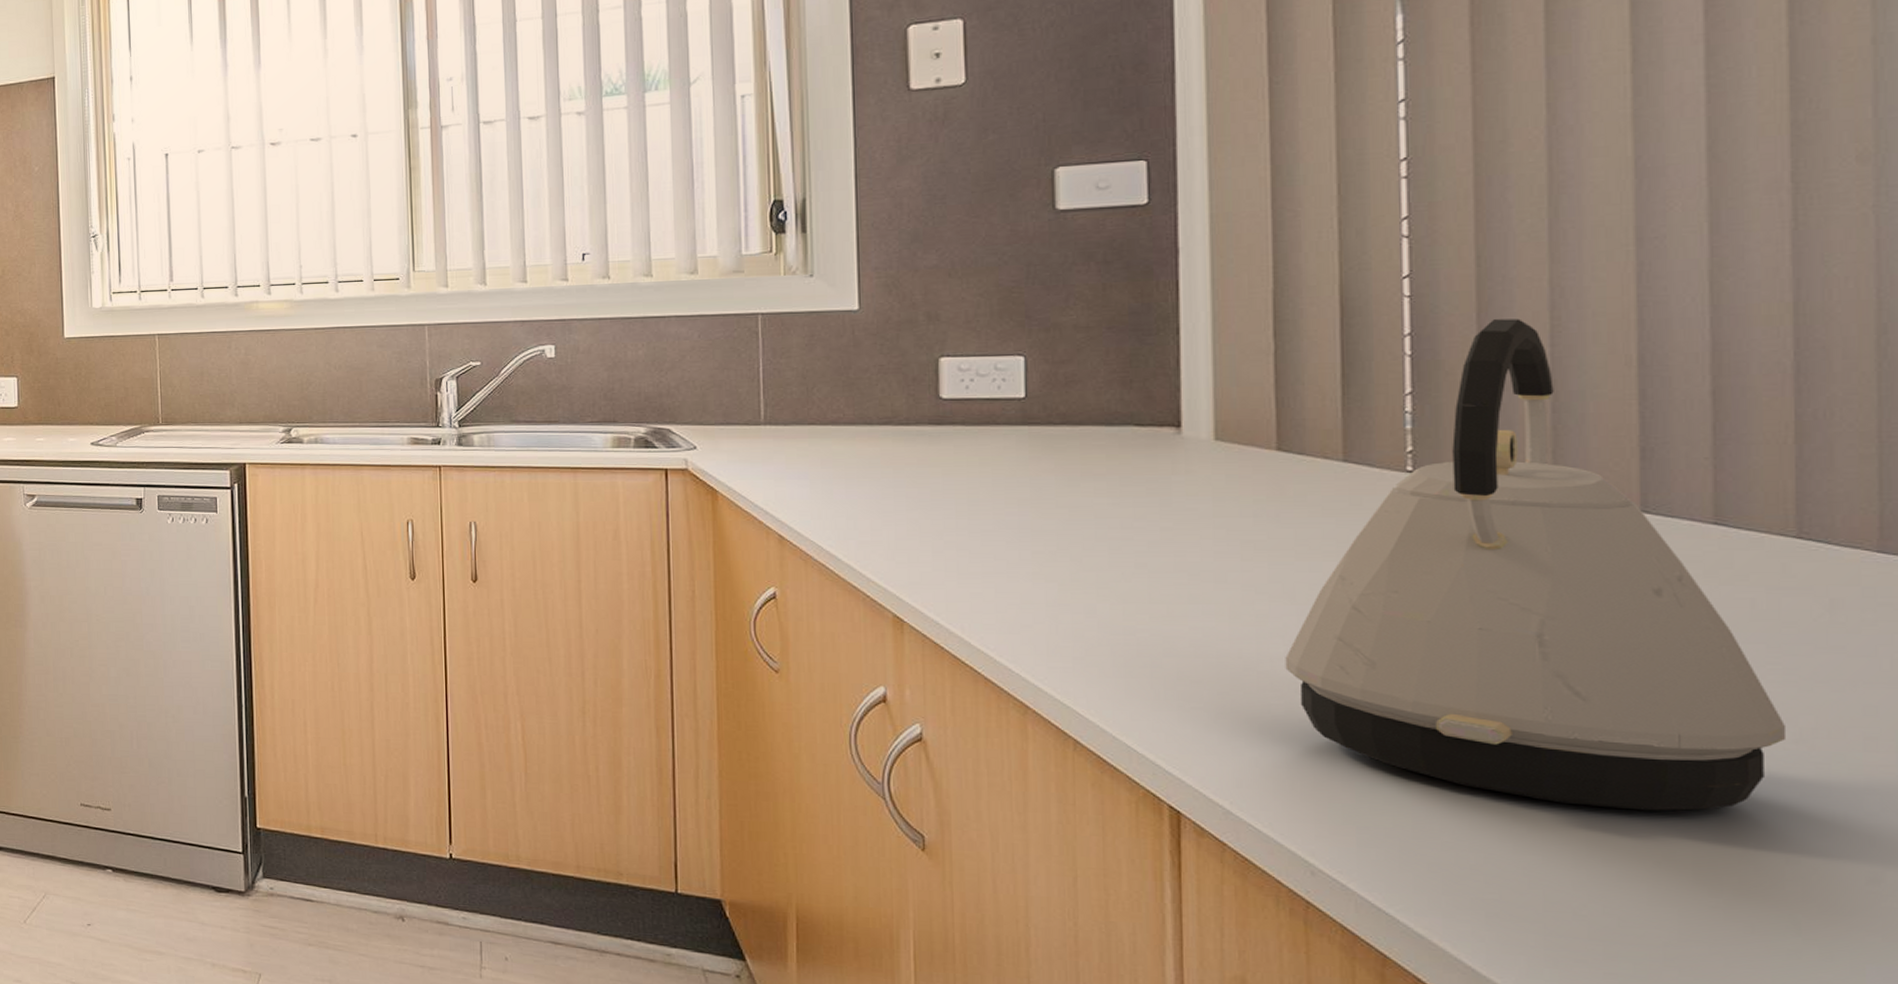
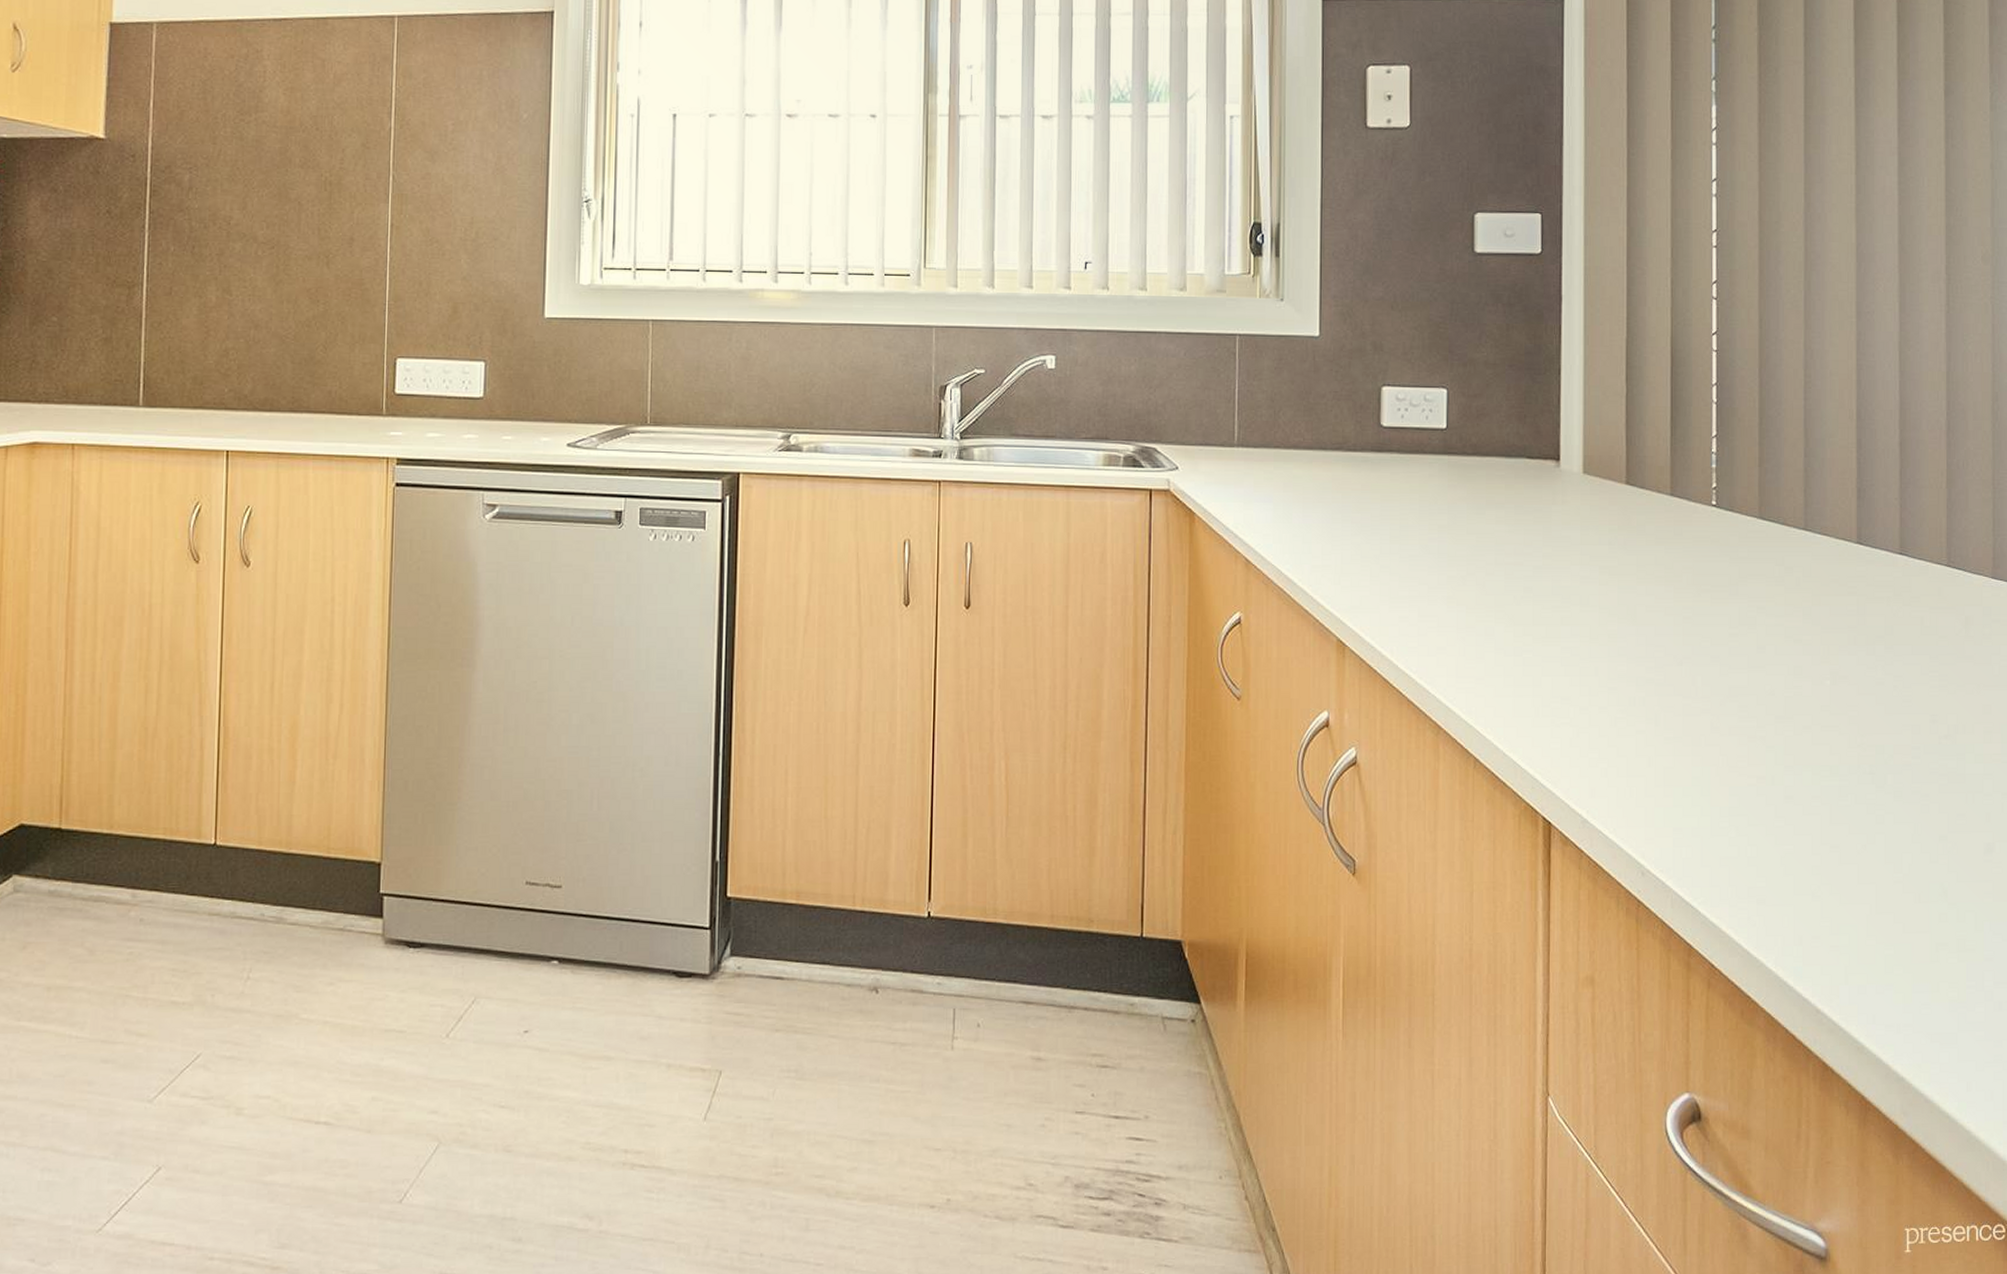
kettle: present [1285,319,1785,811] -> none [1628,374,1939,801]

